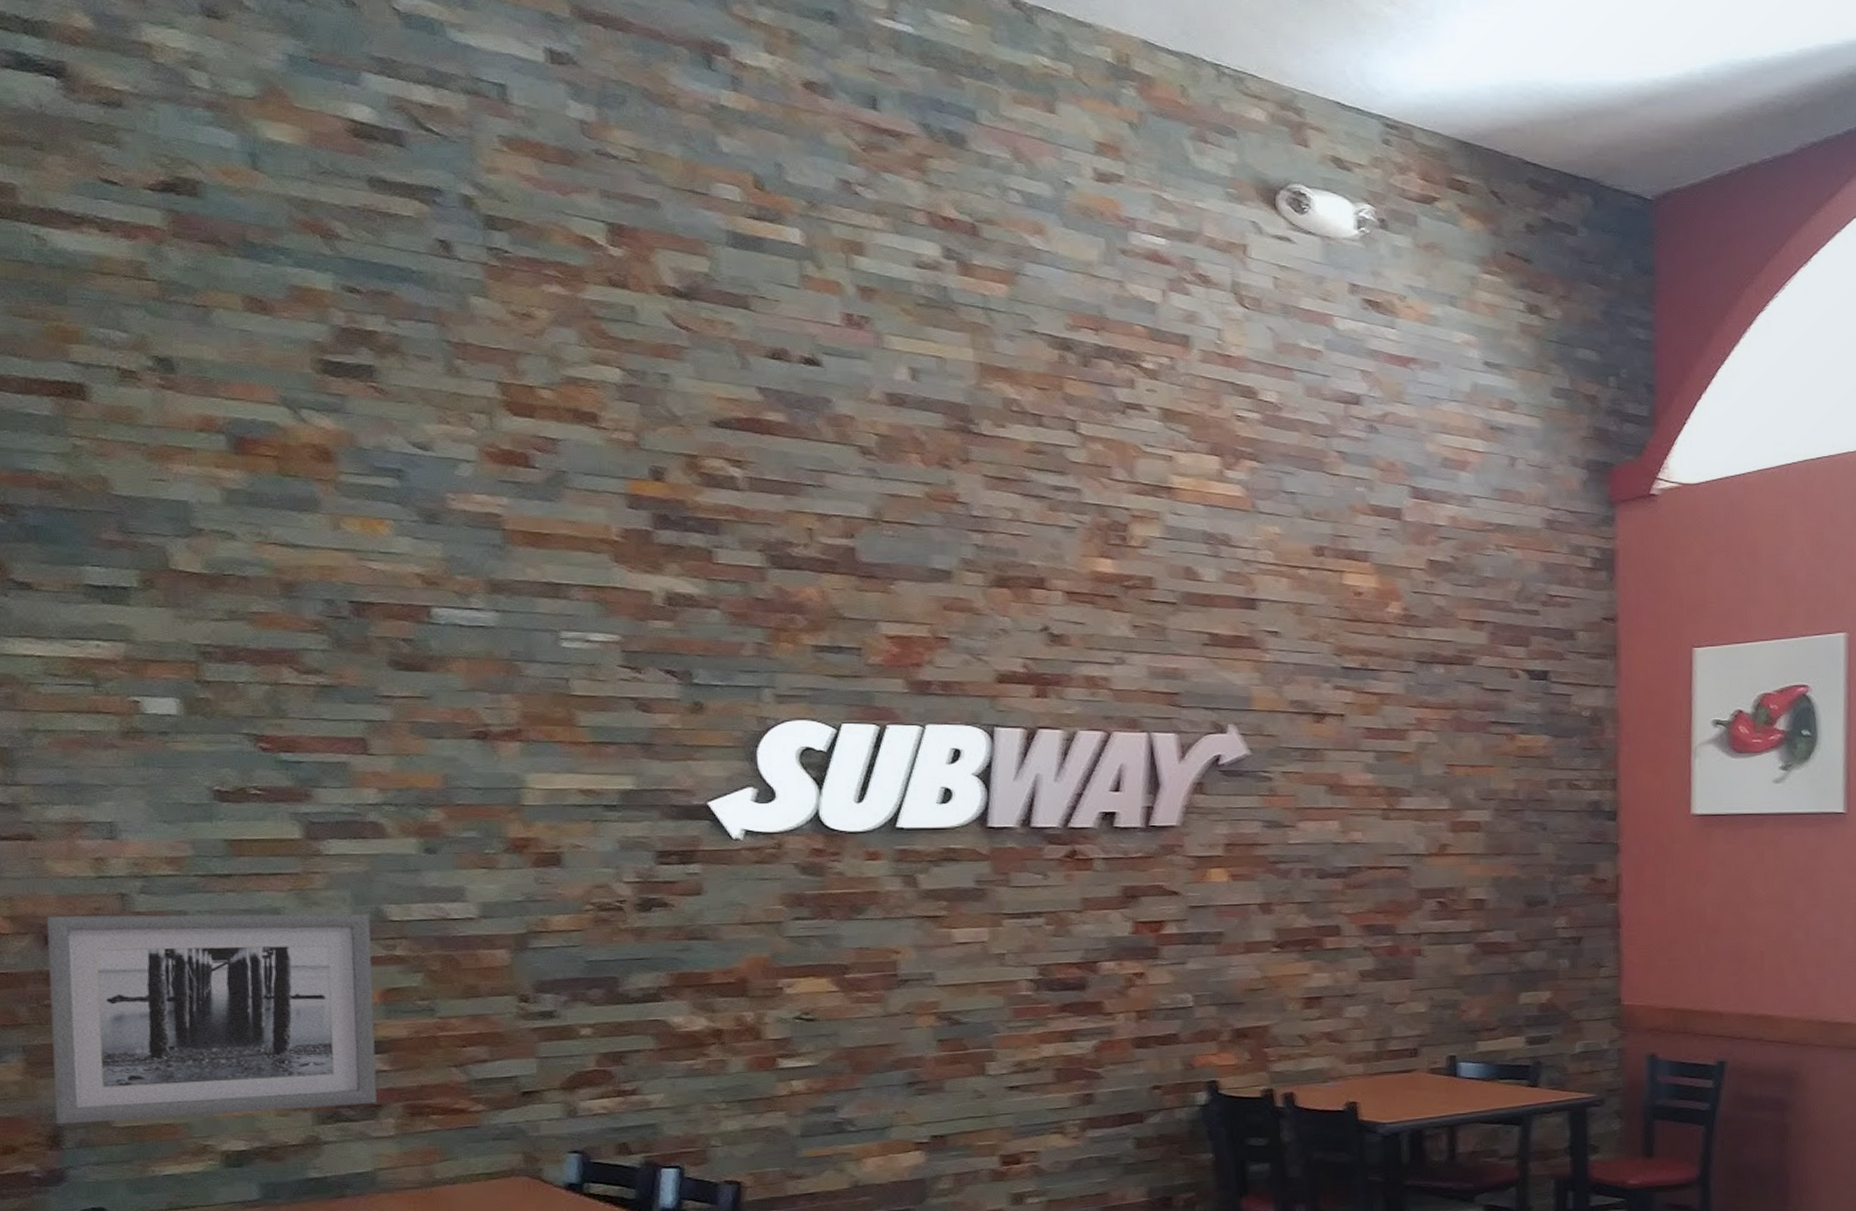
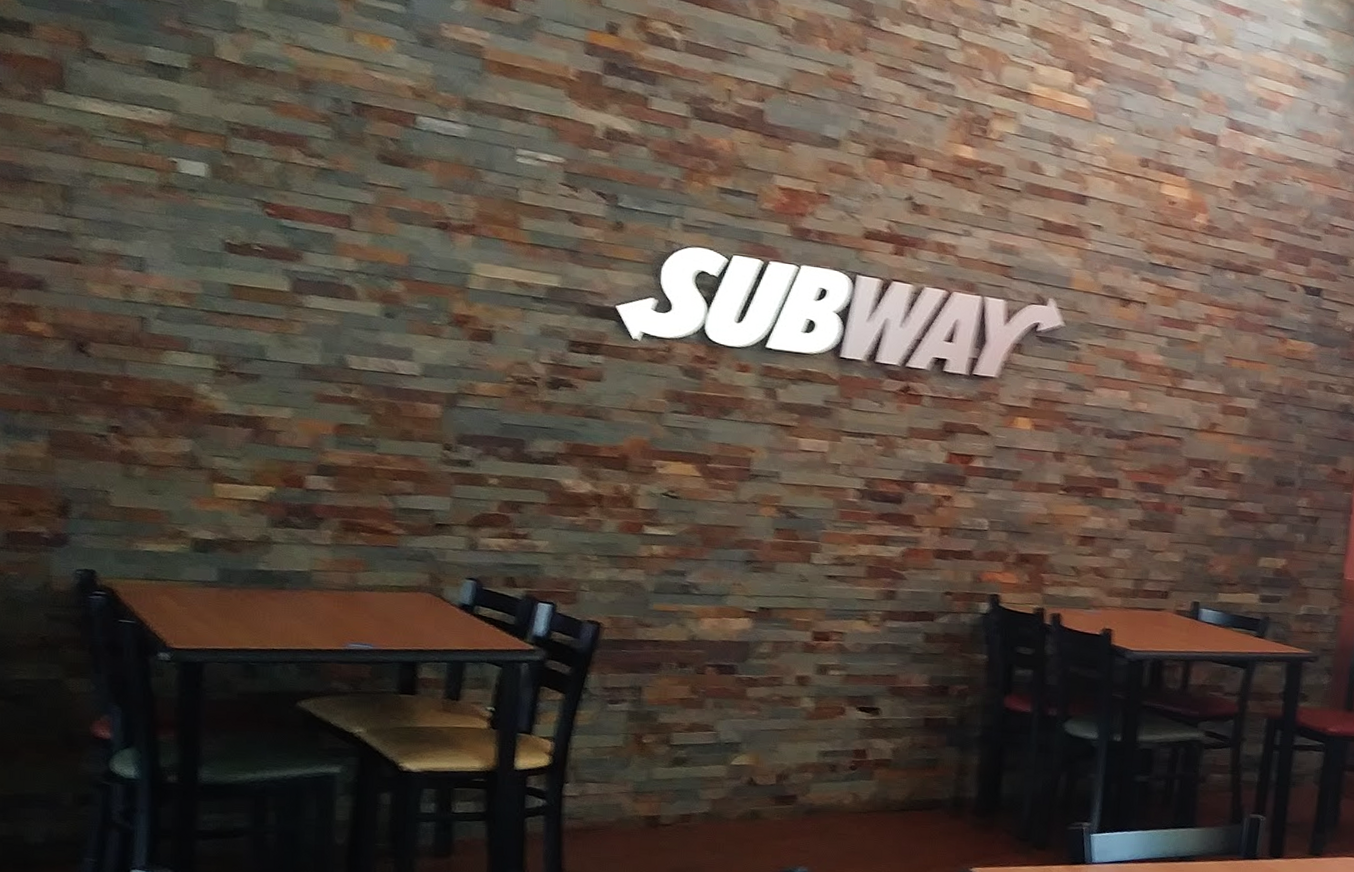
wall art: present [46,913,377,1125] -> none [67,327,334,517]

